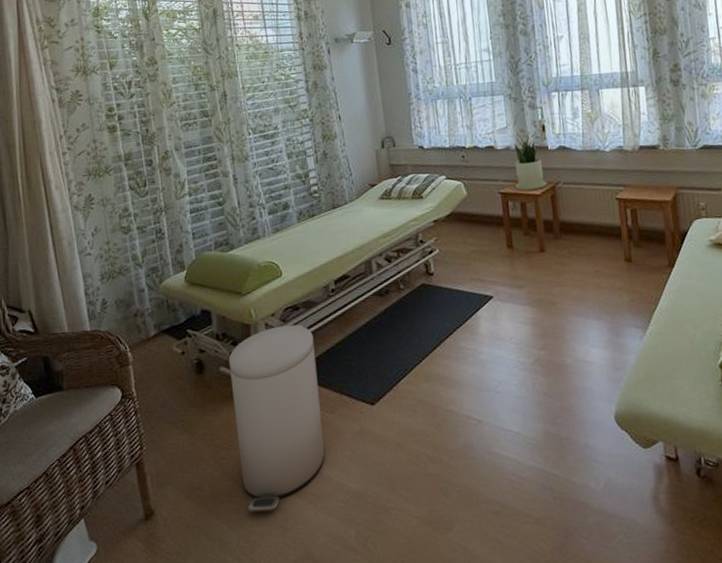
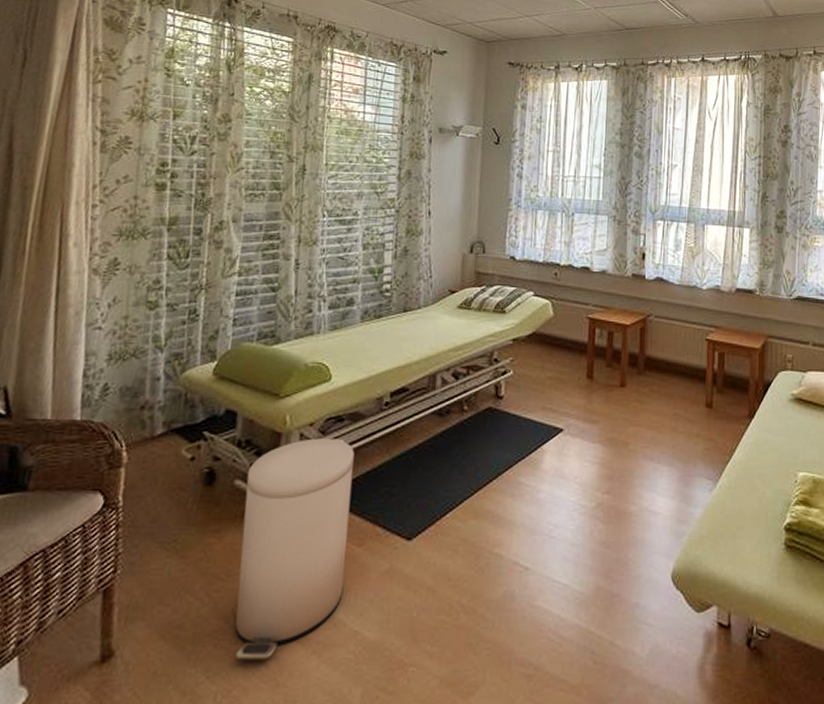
planter: present [513,140,547,191] -> none [606,266,639,319]

